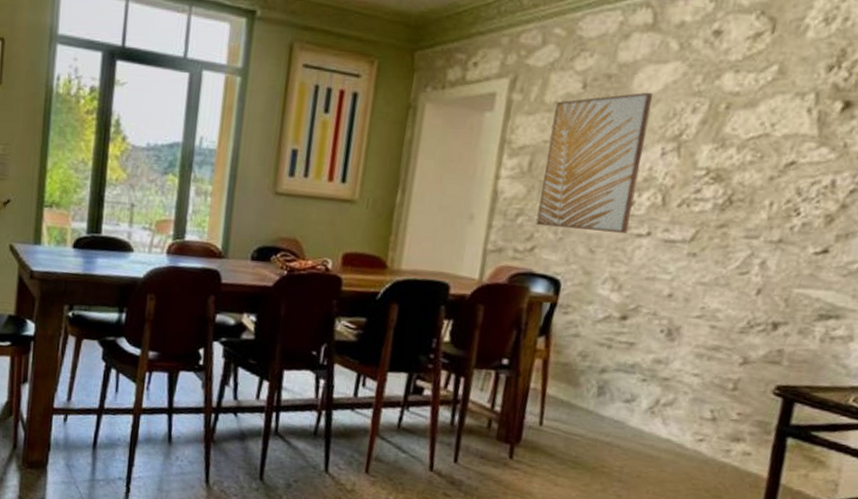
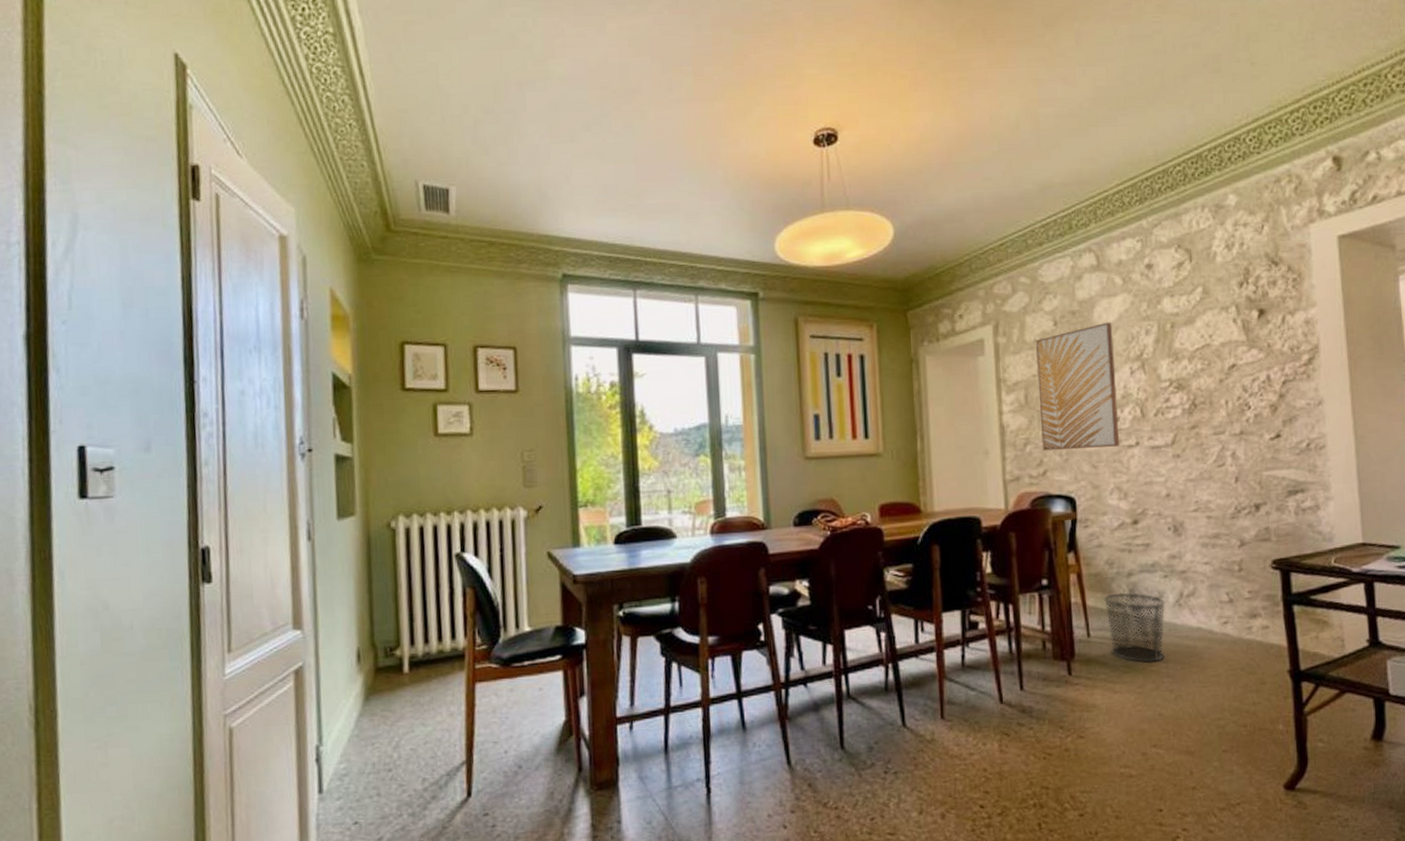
waste bin: none [562,386,637,464] -> present [1104,592,1166,663]

